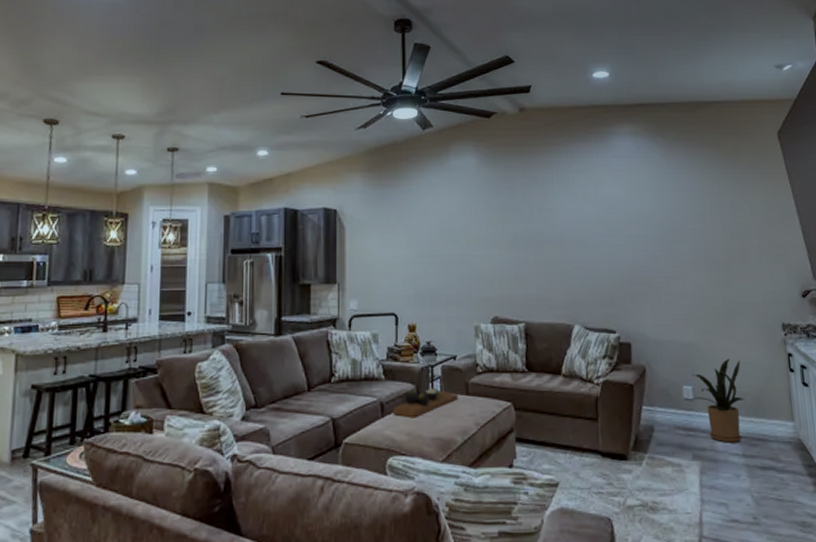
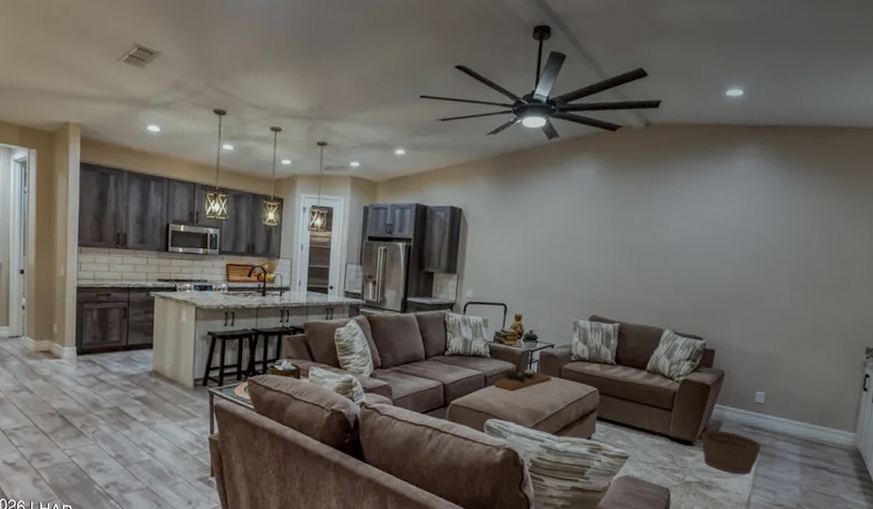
basket: none [634,438,702,489] -> present [701,430,762,475]
house plant: present [693,359,745,443] -> none [764,373,817,444]

